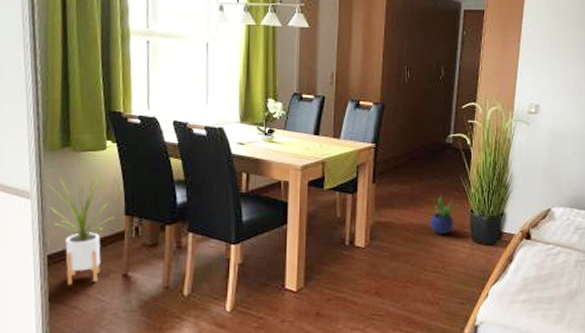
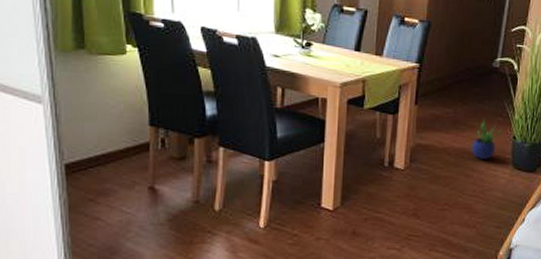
house plant: present [48,168,114,285] -> none [62,73,137,196]

